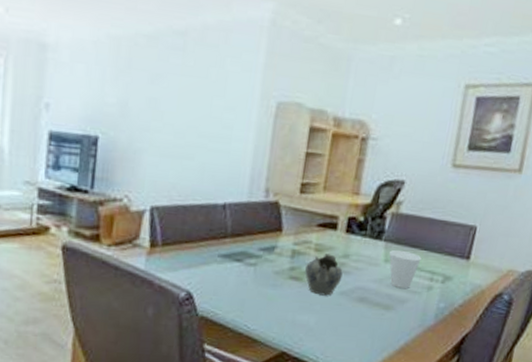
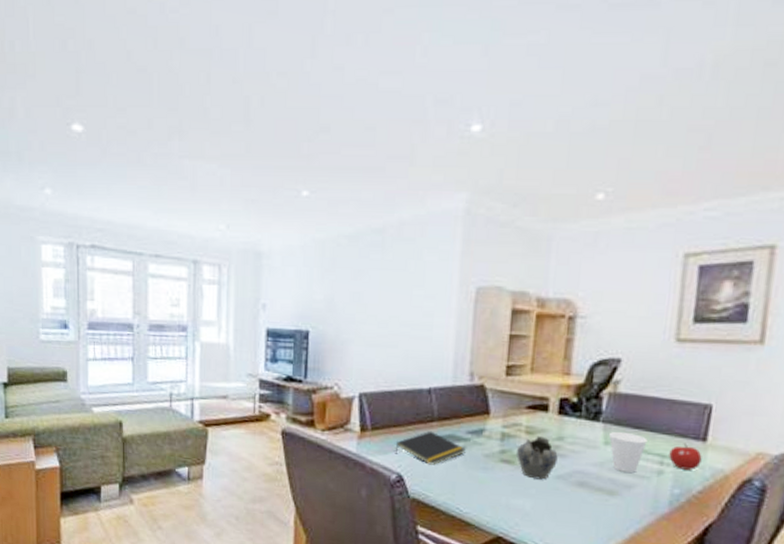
notepad: none [185,247,257,282] -> present [394,430,466,465]
fruit: none [438,261,465,286] -> present [669,443,702,470]

